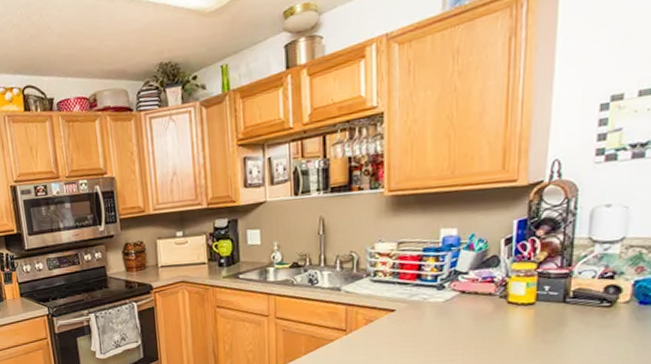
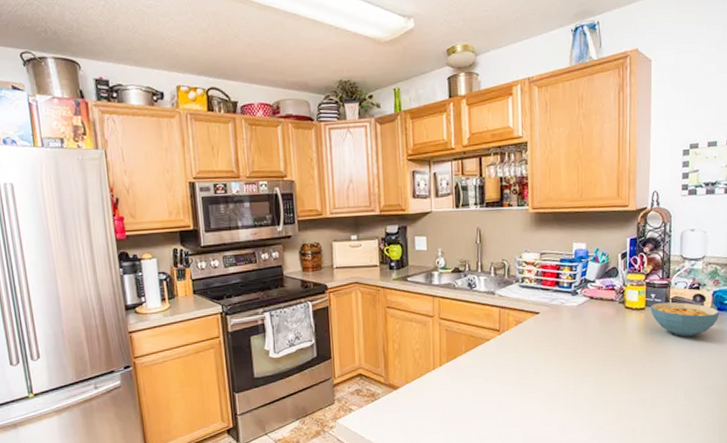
cereal bowl: none [543,294,642,337] -> present [651,302,720,337]

